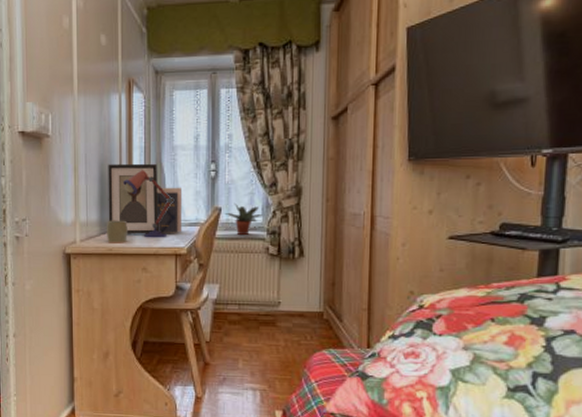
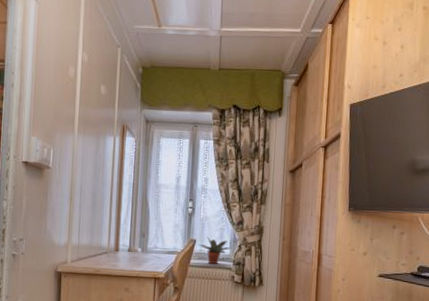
mug: present [106,220,128,243] -> none [94,244,114,266]
picture frame: present [108,163,159,234] -> none [97,195,143,259]
desk lamp: present [123,170,173,237] -> none [113,203,155,262]
books: present [156,187,183,233] -> none [140,219,163,260]

